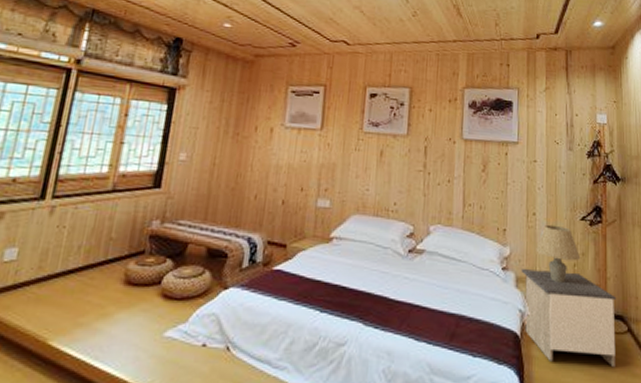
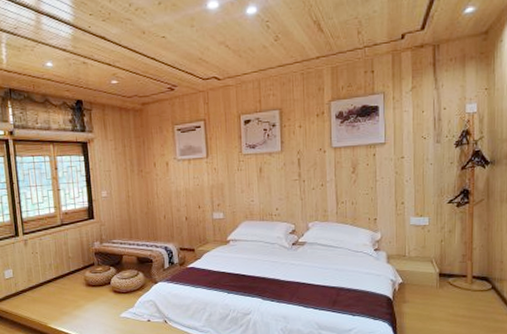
nightstand: present [521,269,617,368] -> none [392,246,482,317]
table lamp: present [536,224,581,283] -> none [405,210,448,256]

